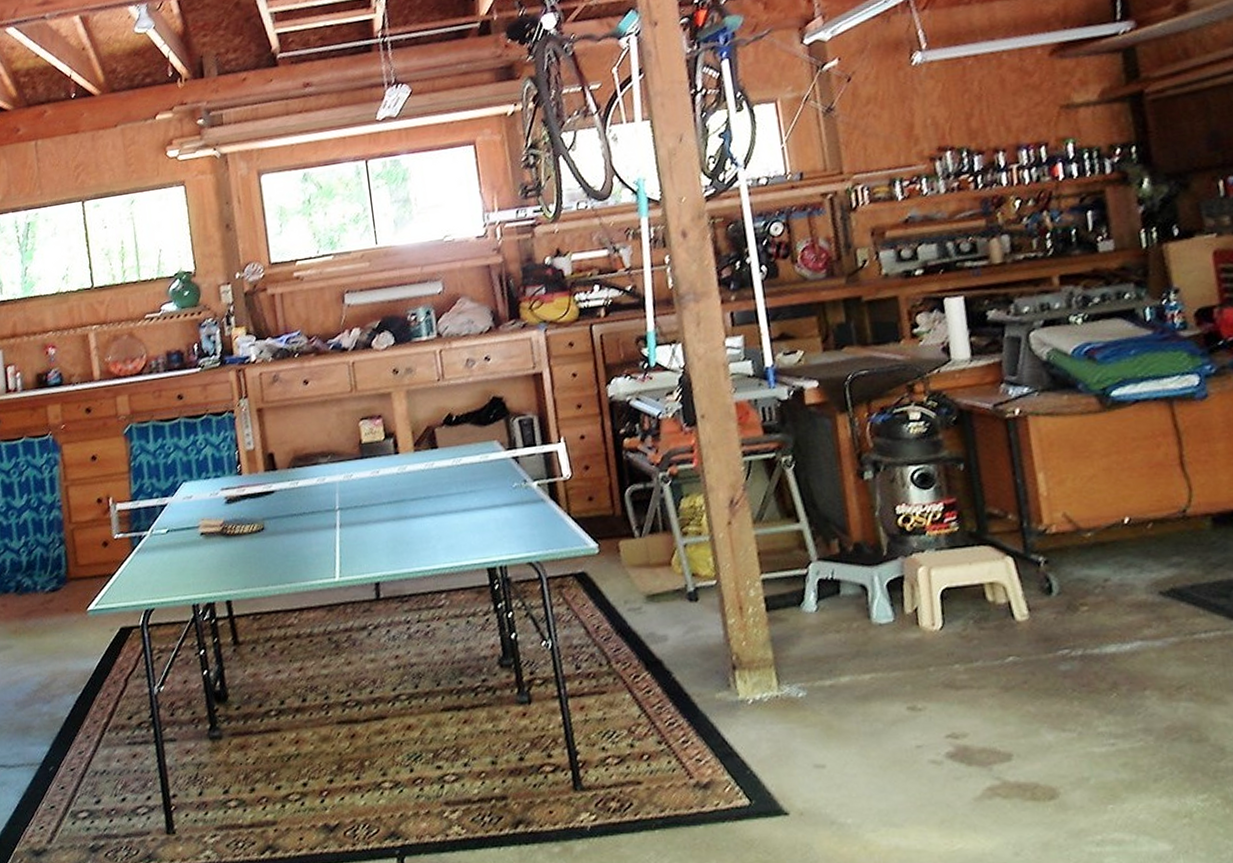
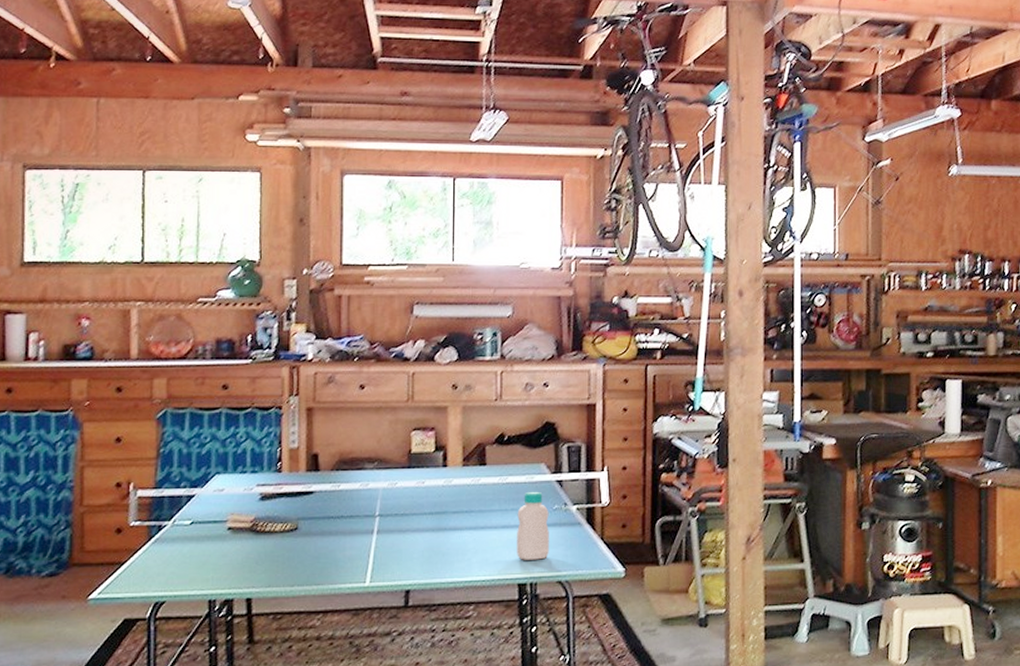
bottle: none [476,470,515,543] -> present [517,491,549,560]

